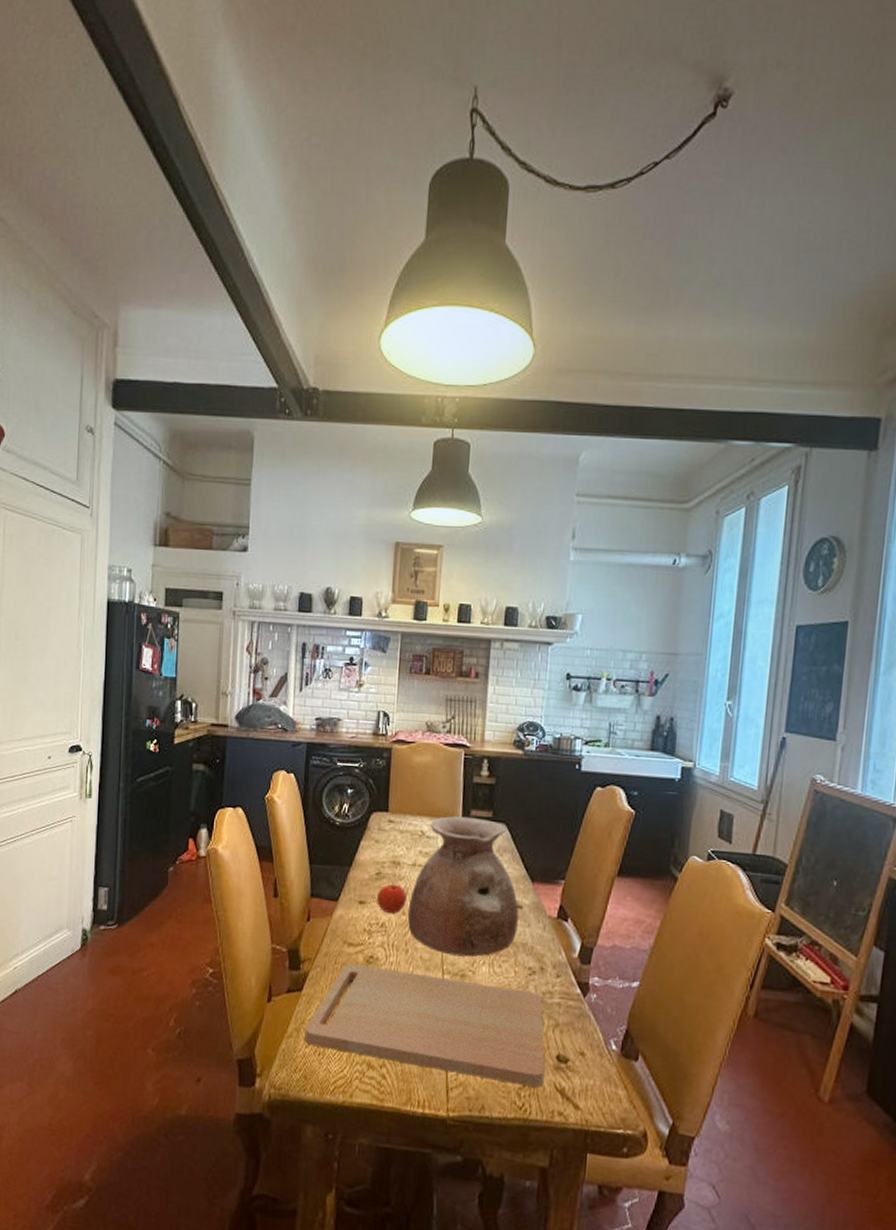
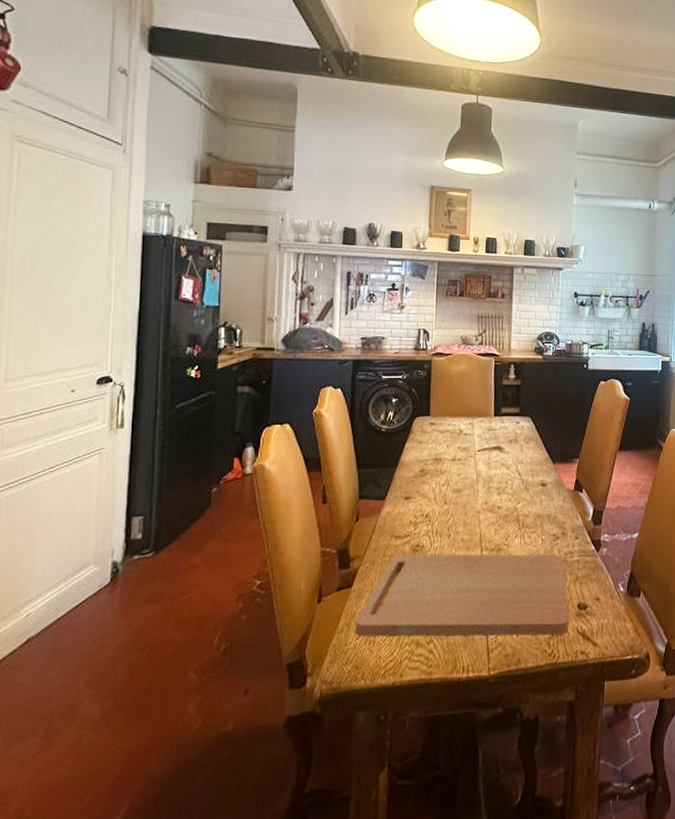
apple: present [377,882,407,915] -> none [421,477,448,505]
vase: present [407,816,519,958] -> none [449,414,544,534]

